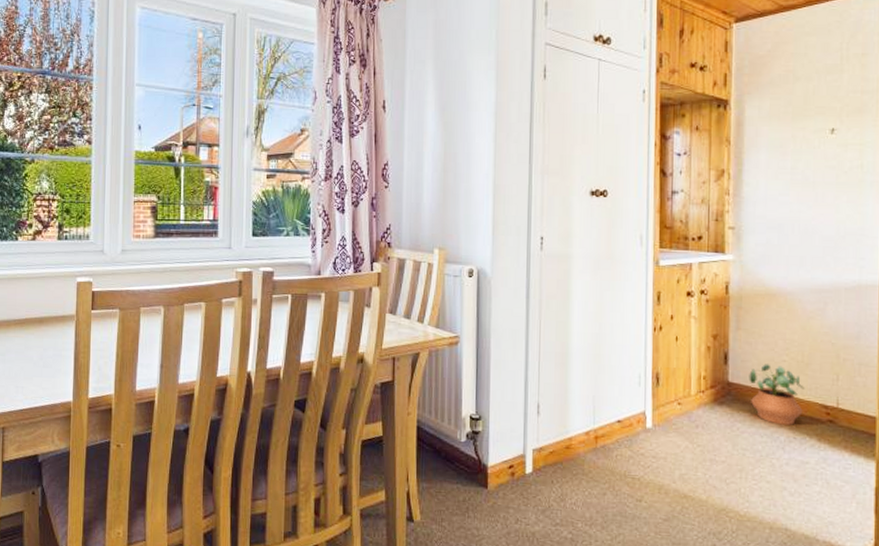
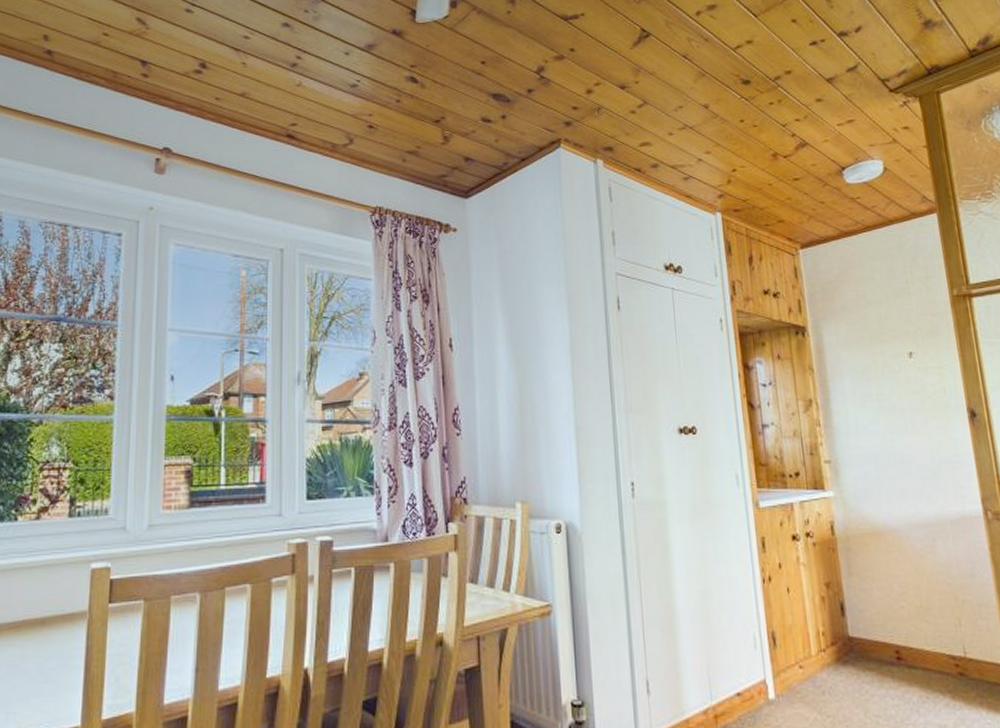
potted plant: present [749,364,805,425] -> none [869,612,931,683]

